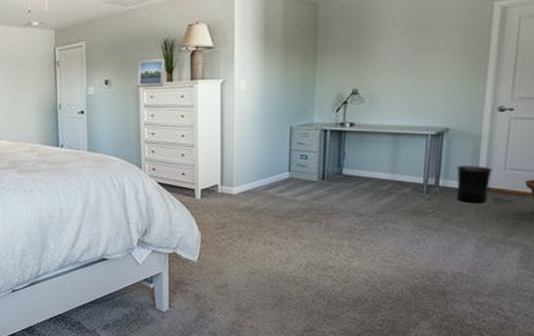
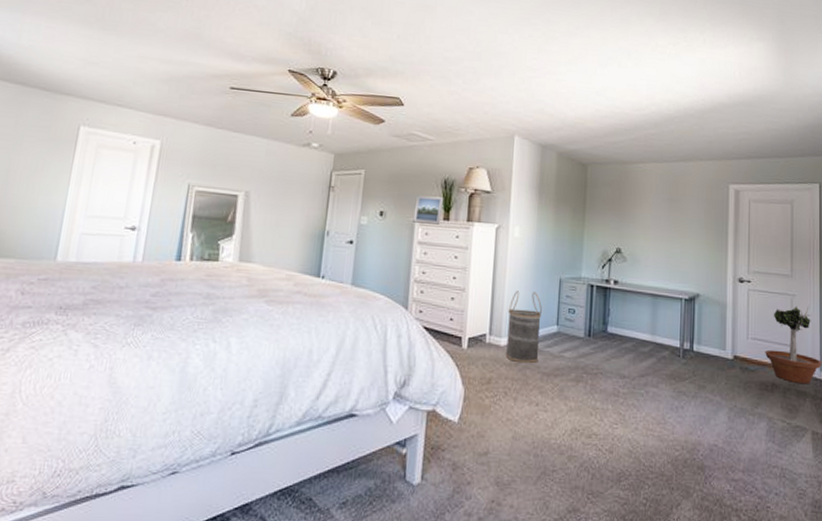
basket: none [238,142,273,208] -> present [506,291,542,363]
waste bin: present [457,166,493,204] -> none [708,332,738,372]

